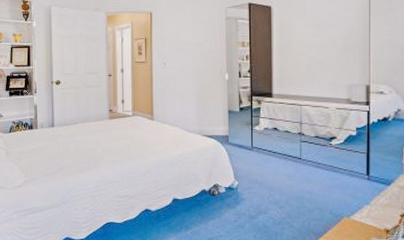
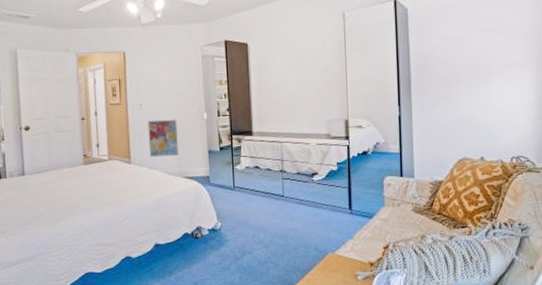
wall art: none [171,78,200,115] -> present [147,119,180,158]

